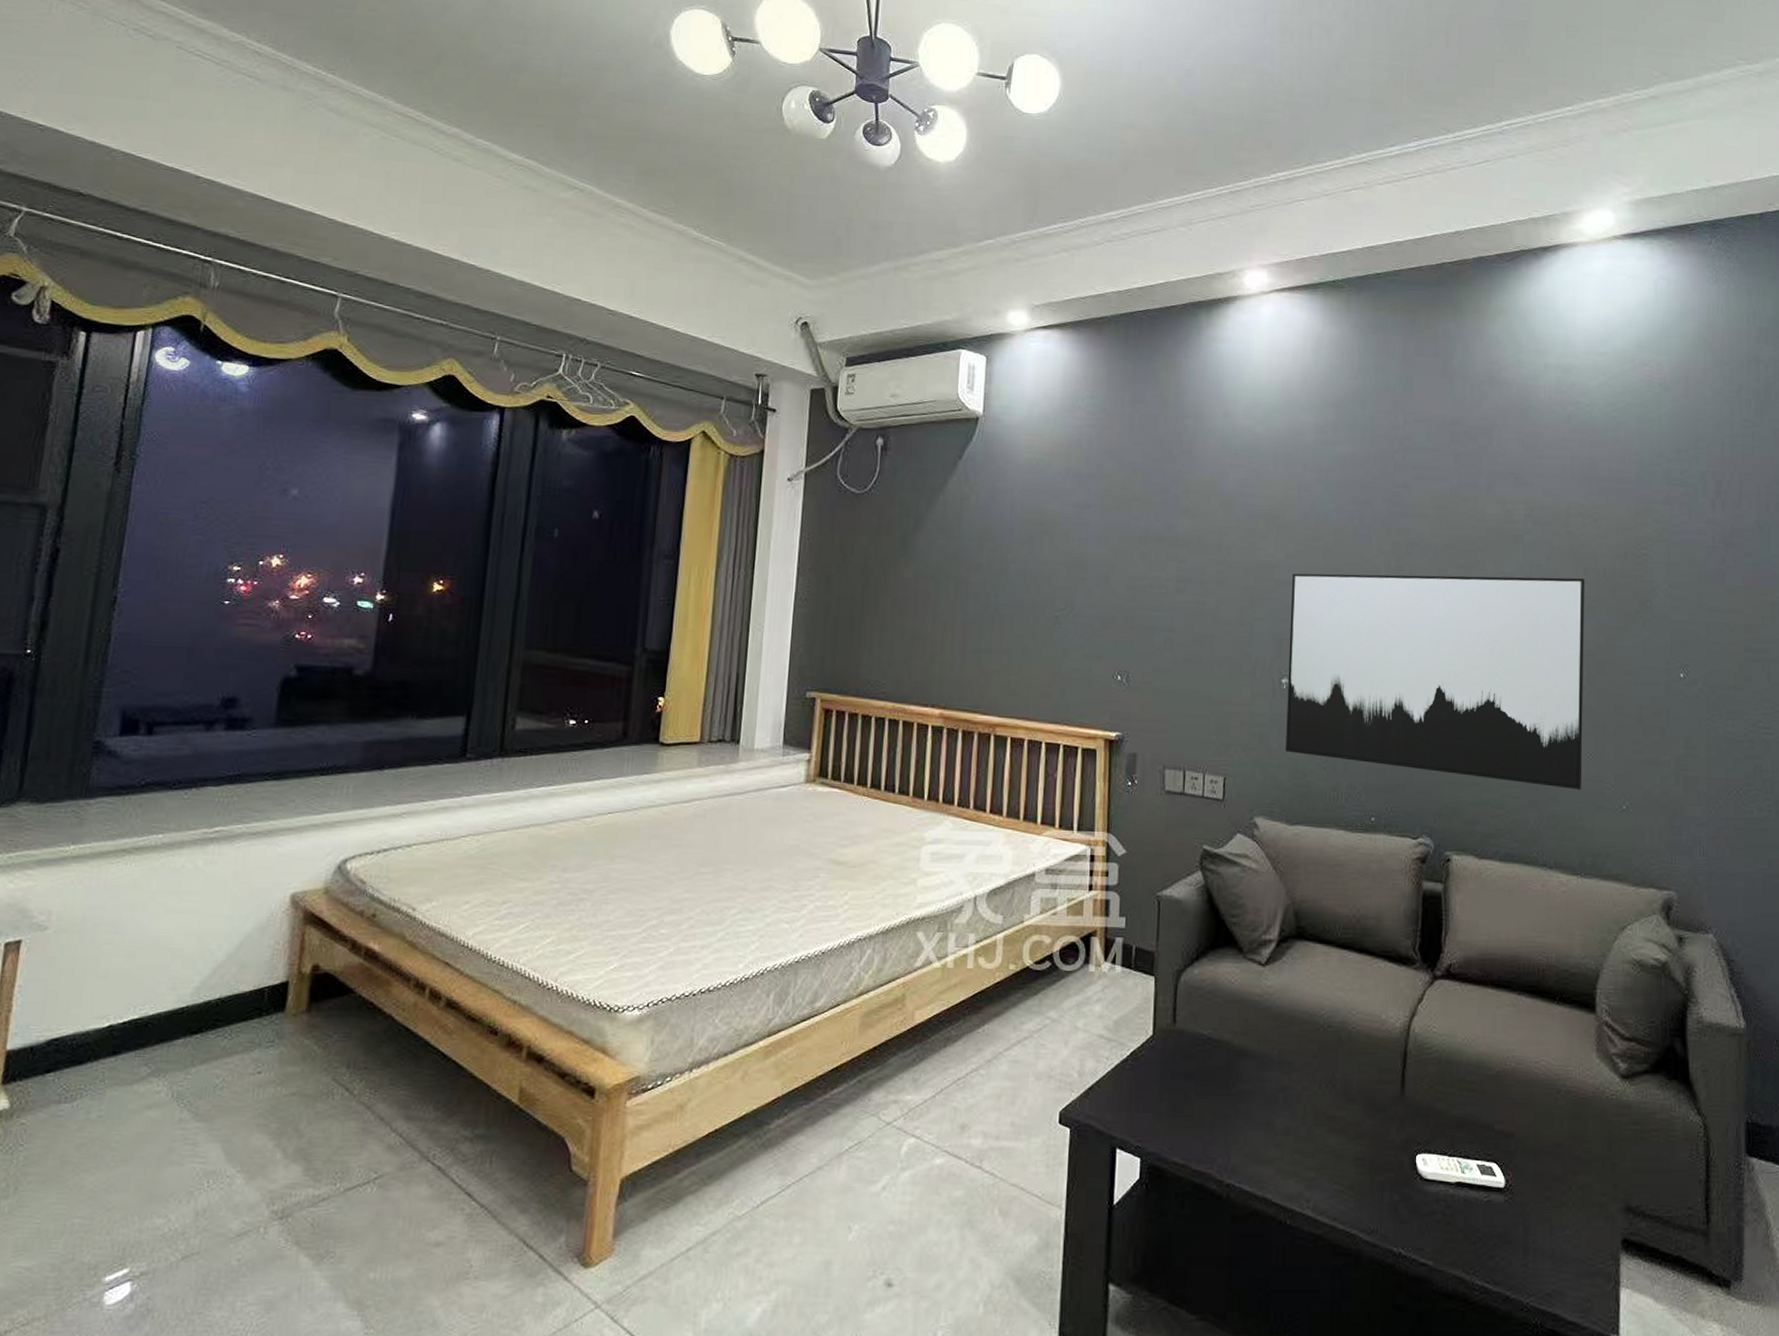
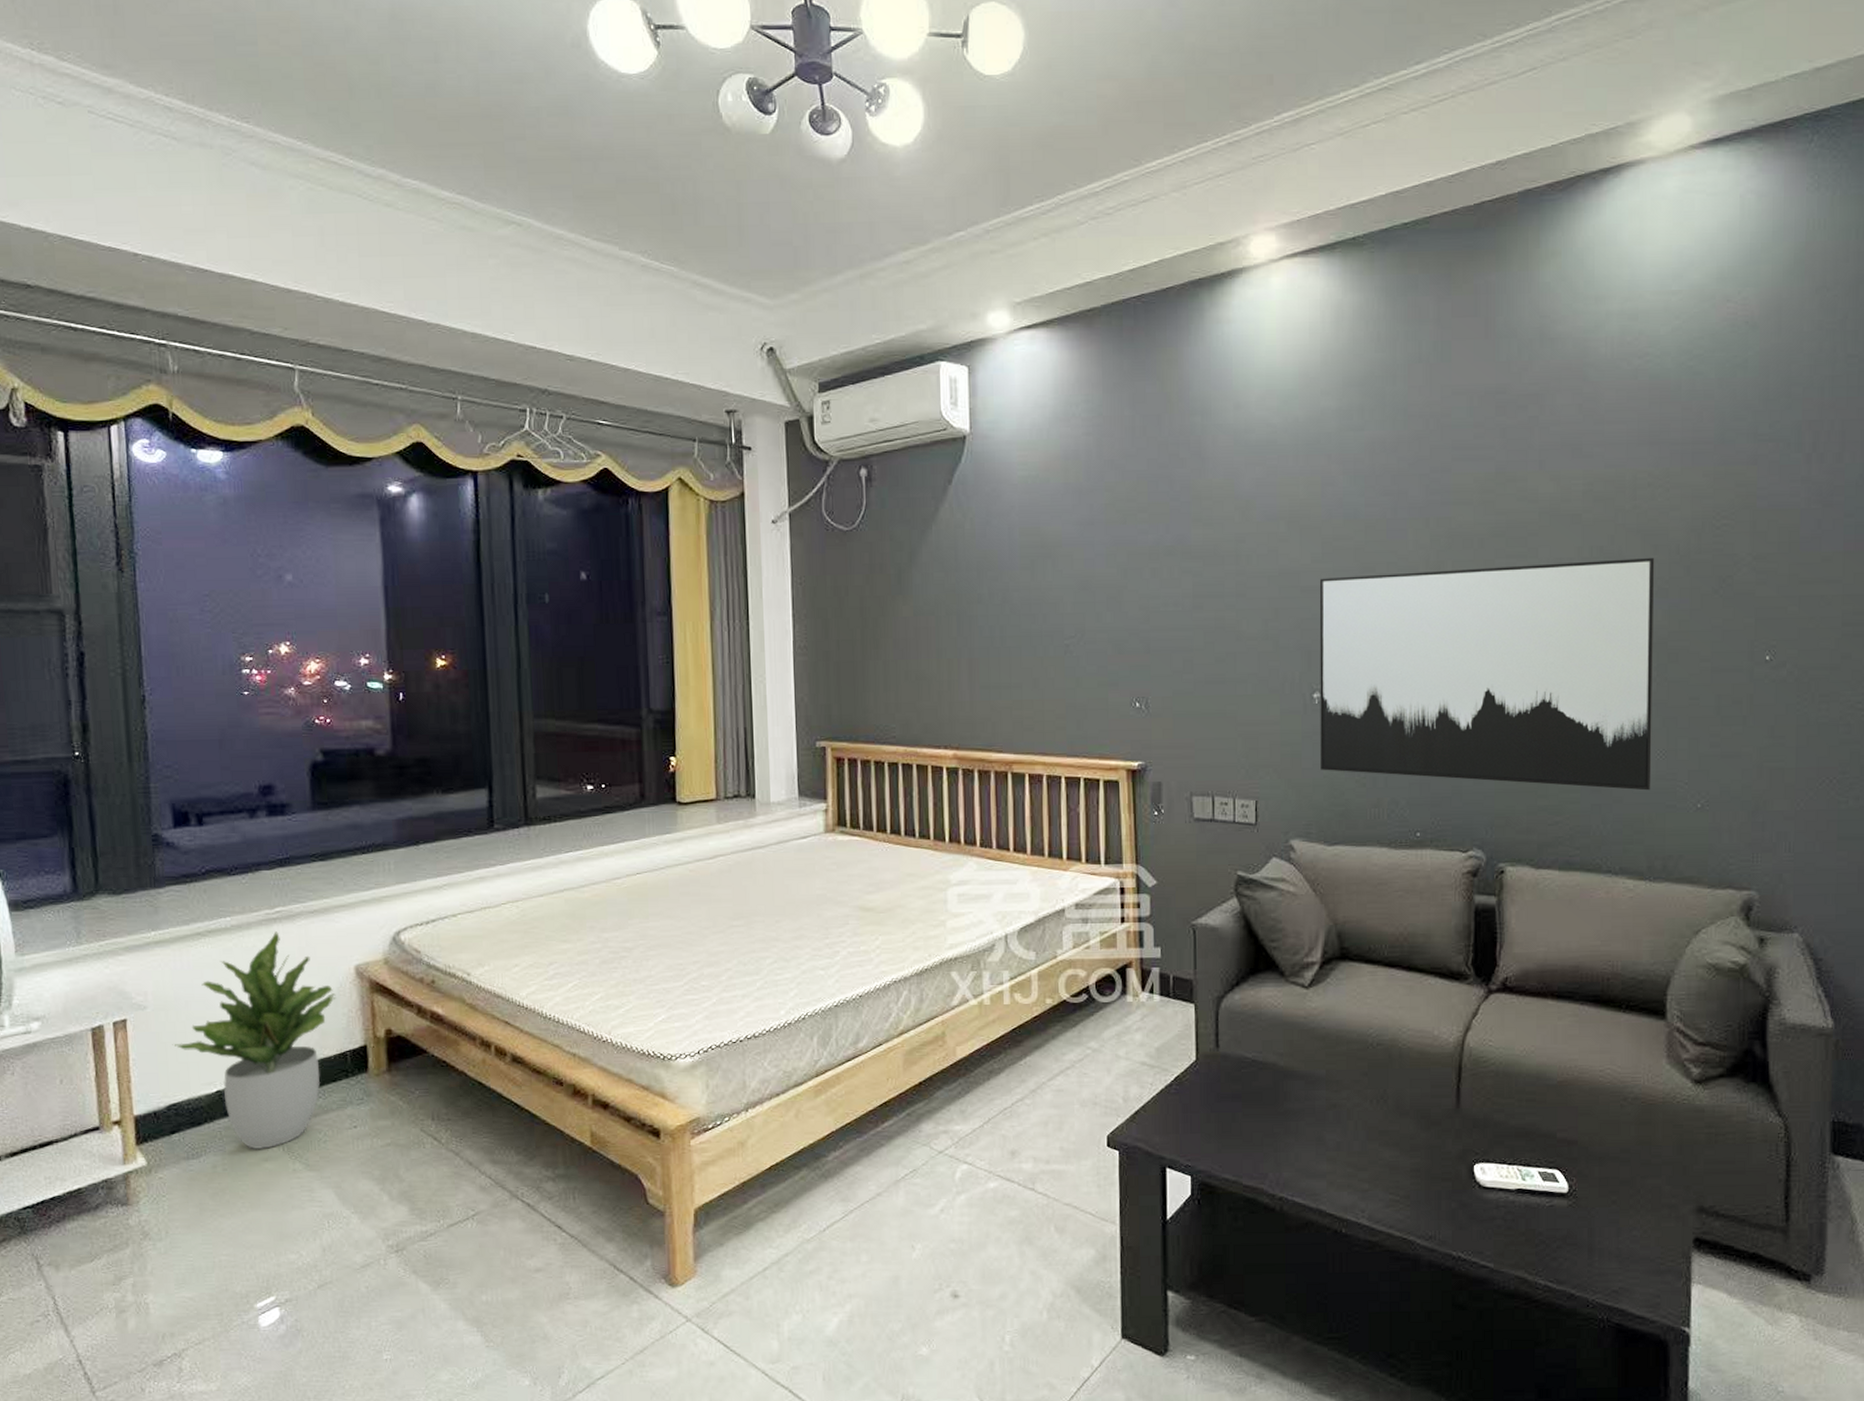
potted plant: none [68,852,265,1095] -> present [172,931,336,1150]

